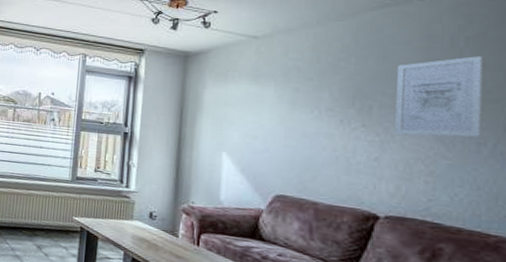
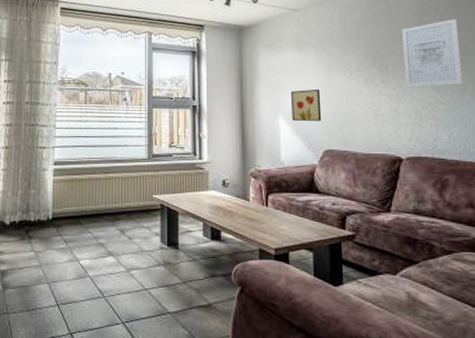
wall art: none [238,126,278,163] -> present [291,89,322,121]

